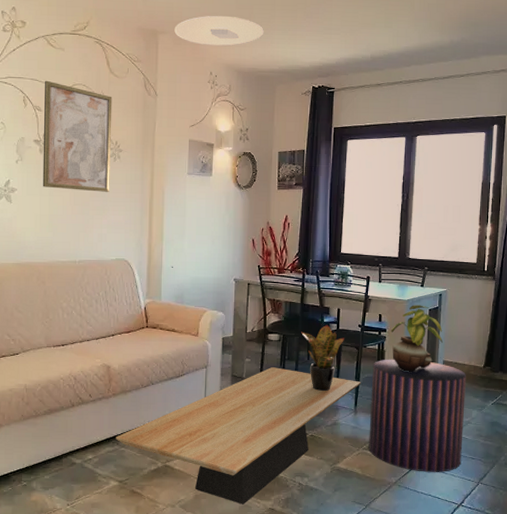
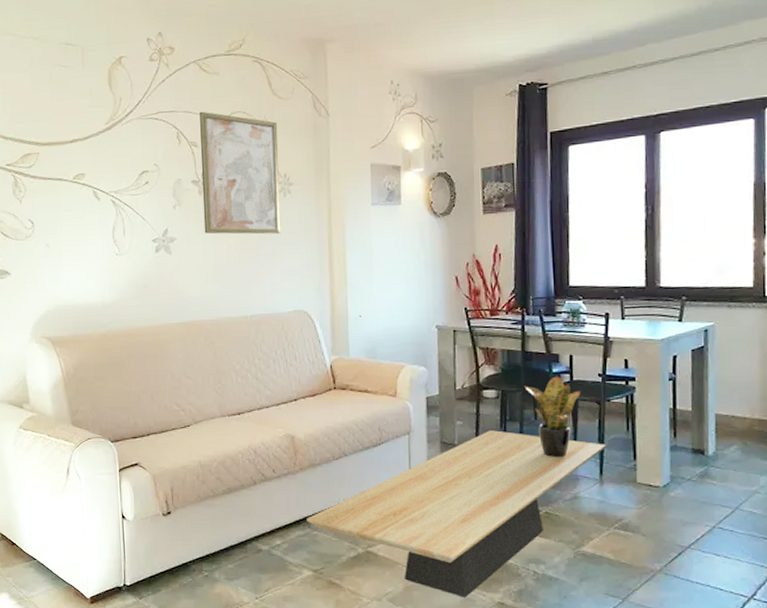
ceiling light: present [174,15,264,47] -> none [344,11,454,50]
stool: present [368,359,466,472] -> none [620,414,750,556]
potted plant: present [391,305,443,372] -> none [641,345,713,430]

